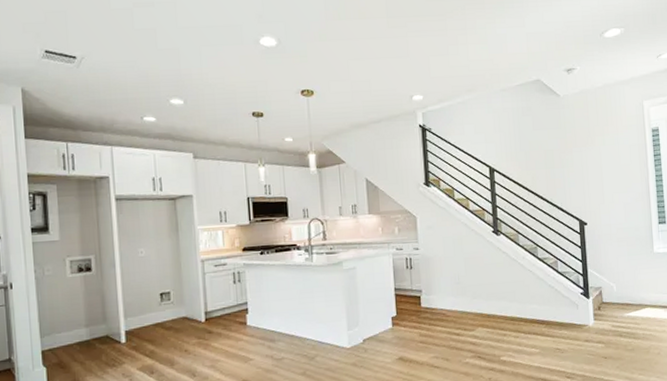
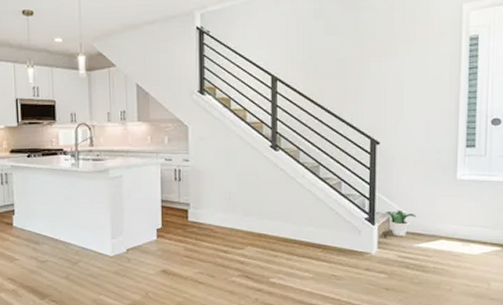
potted plant: none [597,283,624,308] -> present [384,210,416,237]

